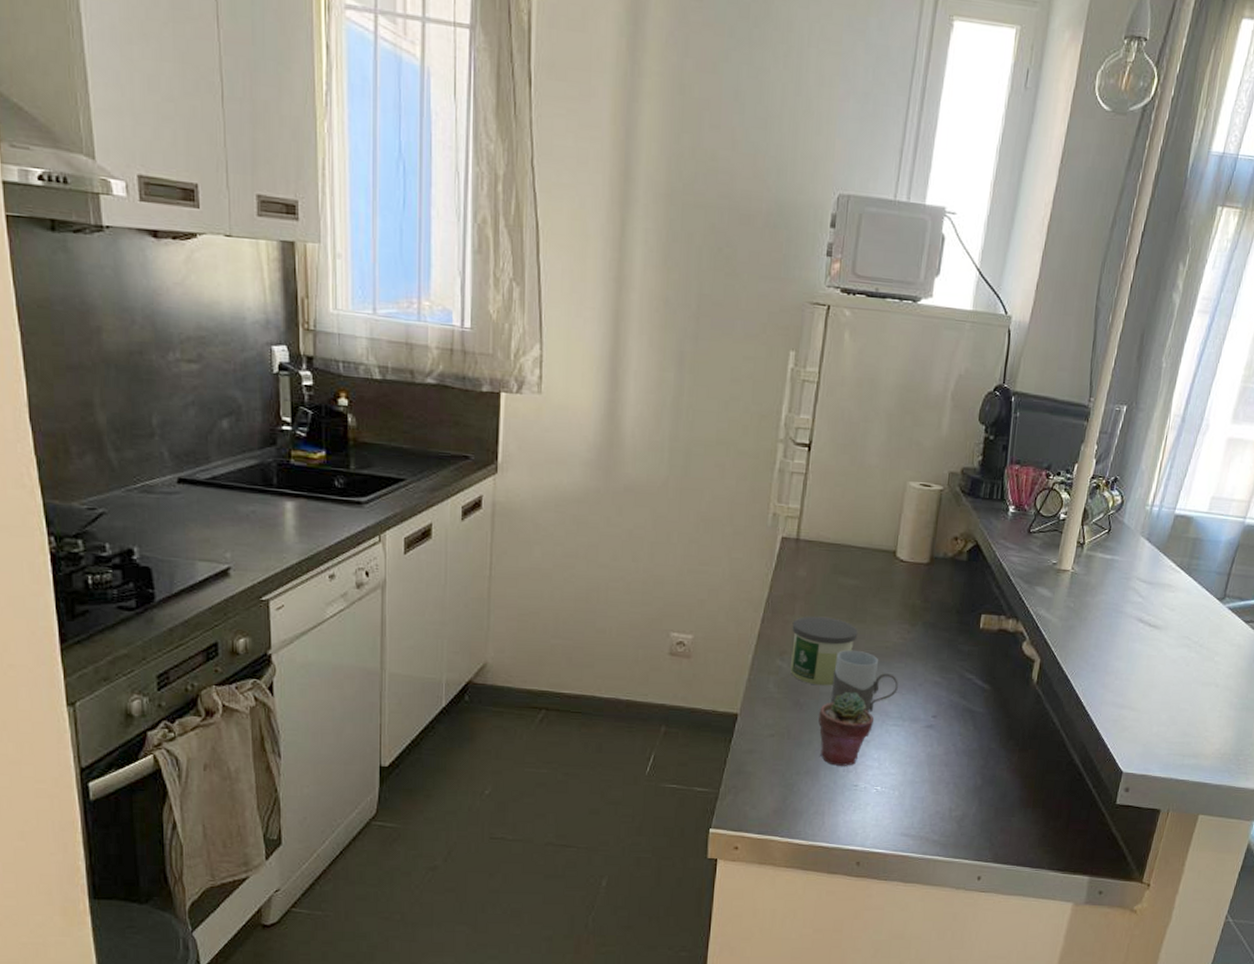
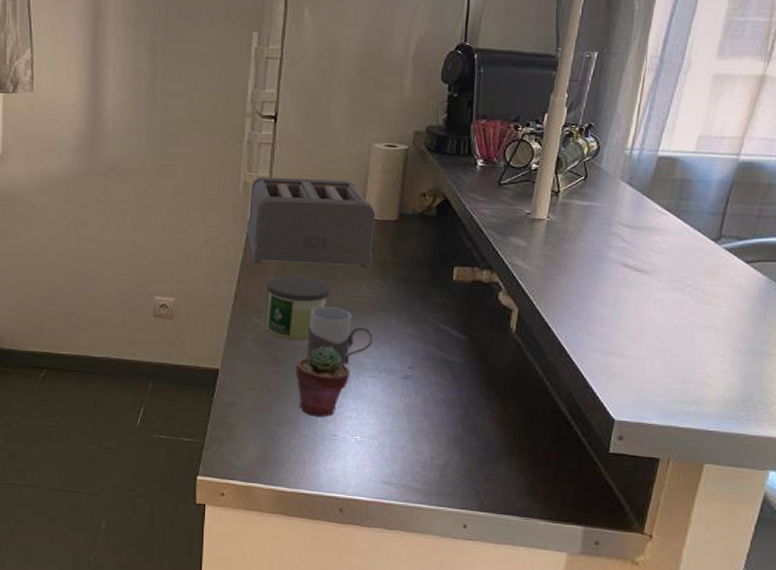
toaster: none [773,509,908,614] -> present [246,177,376,270]

